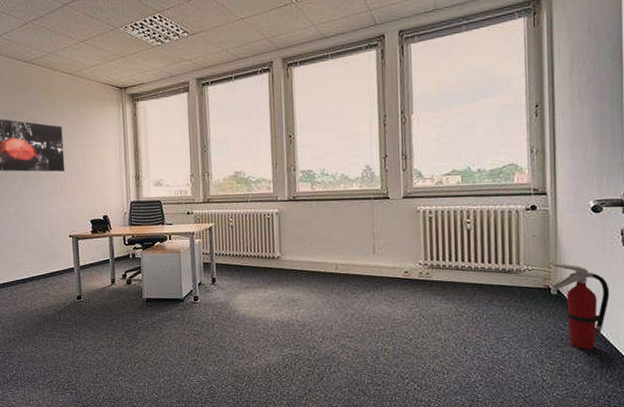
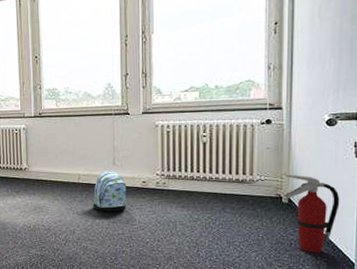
backpack: none [352,260,388,304] -> present [93,171,127,211]

